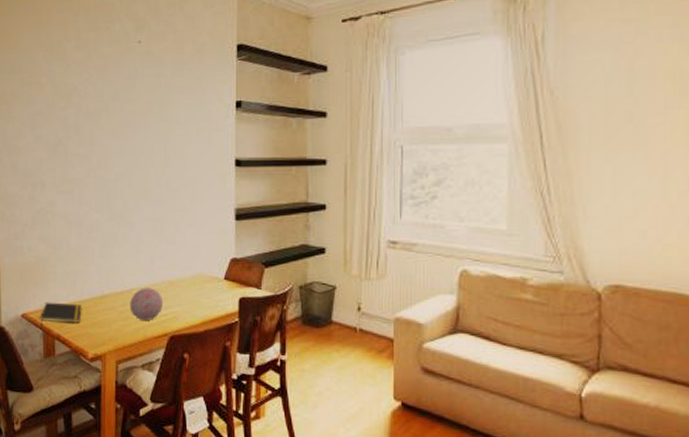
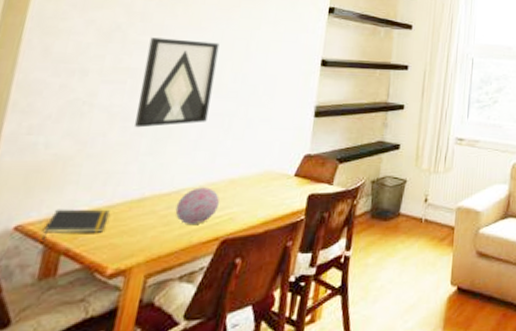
wall art: none [85,148,142,233] -> present [135,37,220,128]

